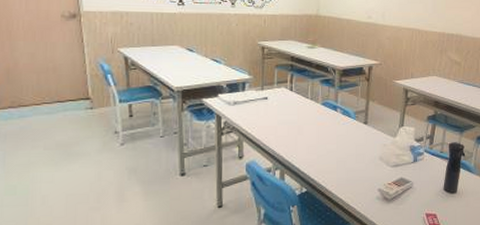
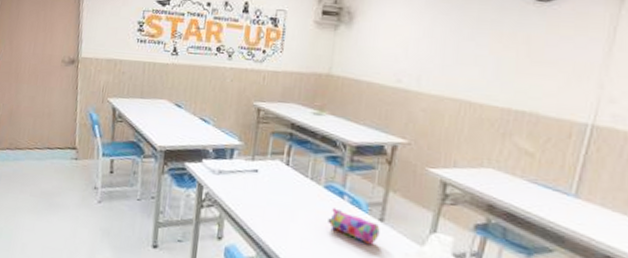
pencil case: none [327,119,365,142] -> present [328,207,380,244]

